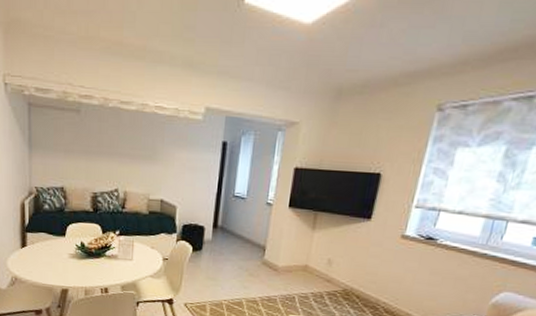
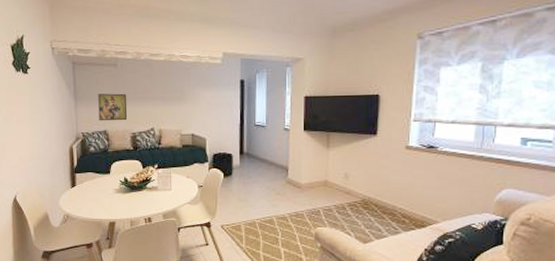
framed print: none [56,143,90,178] -> present [98,93,127,121]

